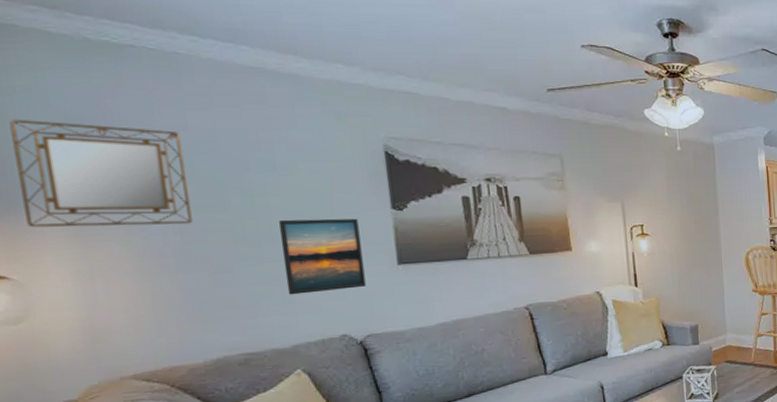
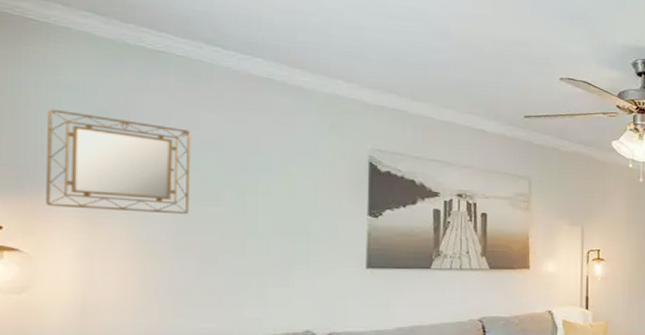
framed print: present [278,218,366,295] -> none [263,217,336,288]

